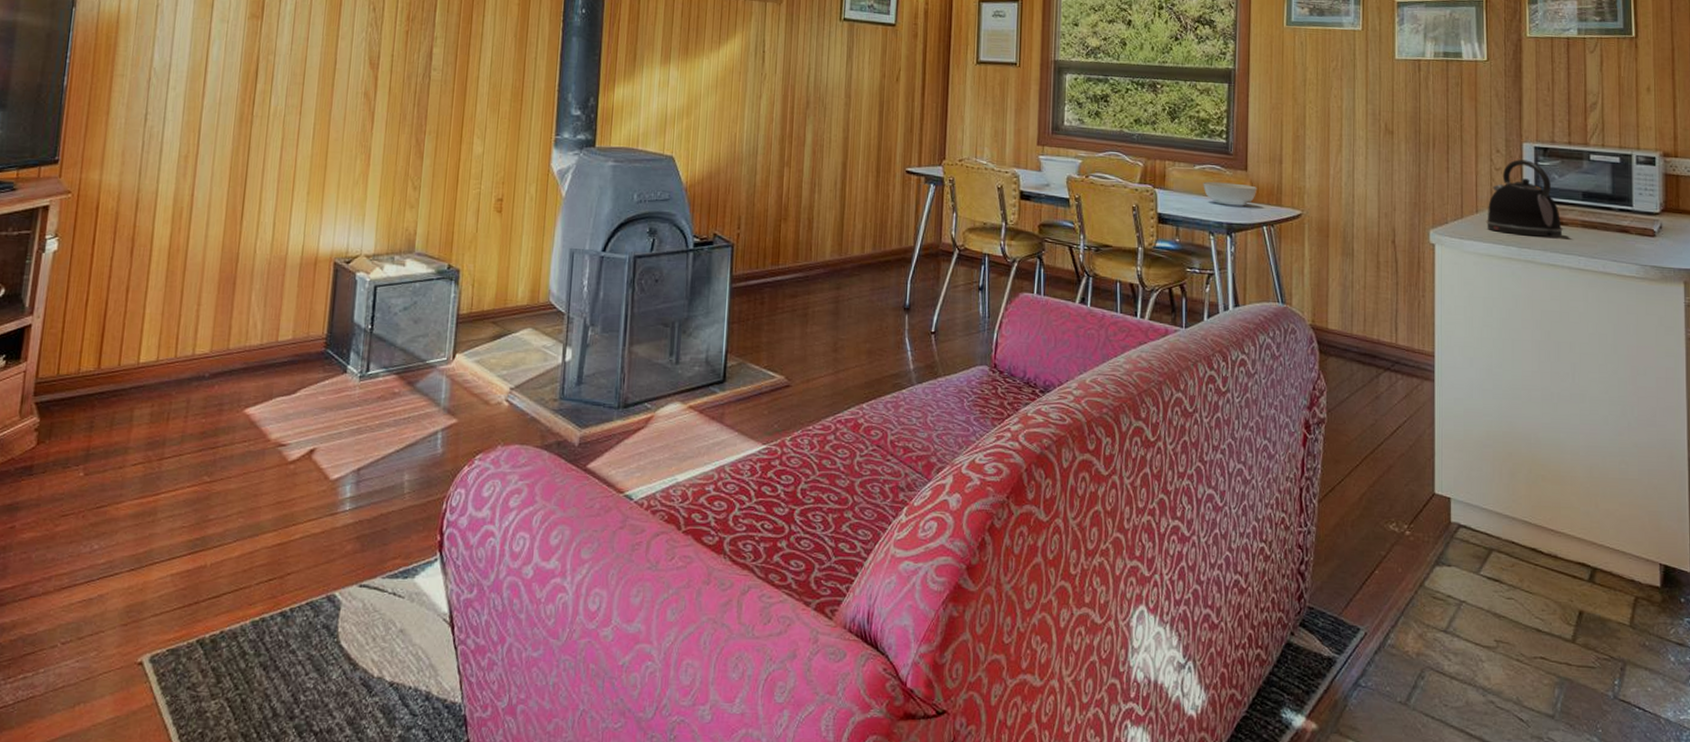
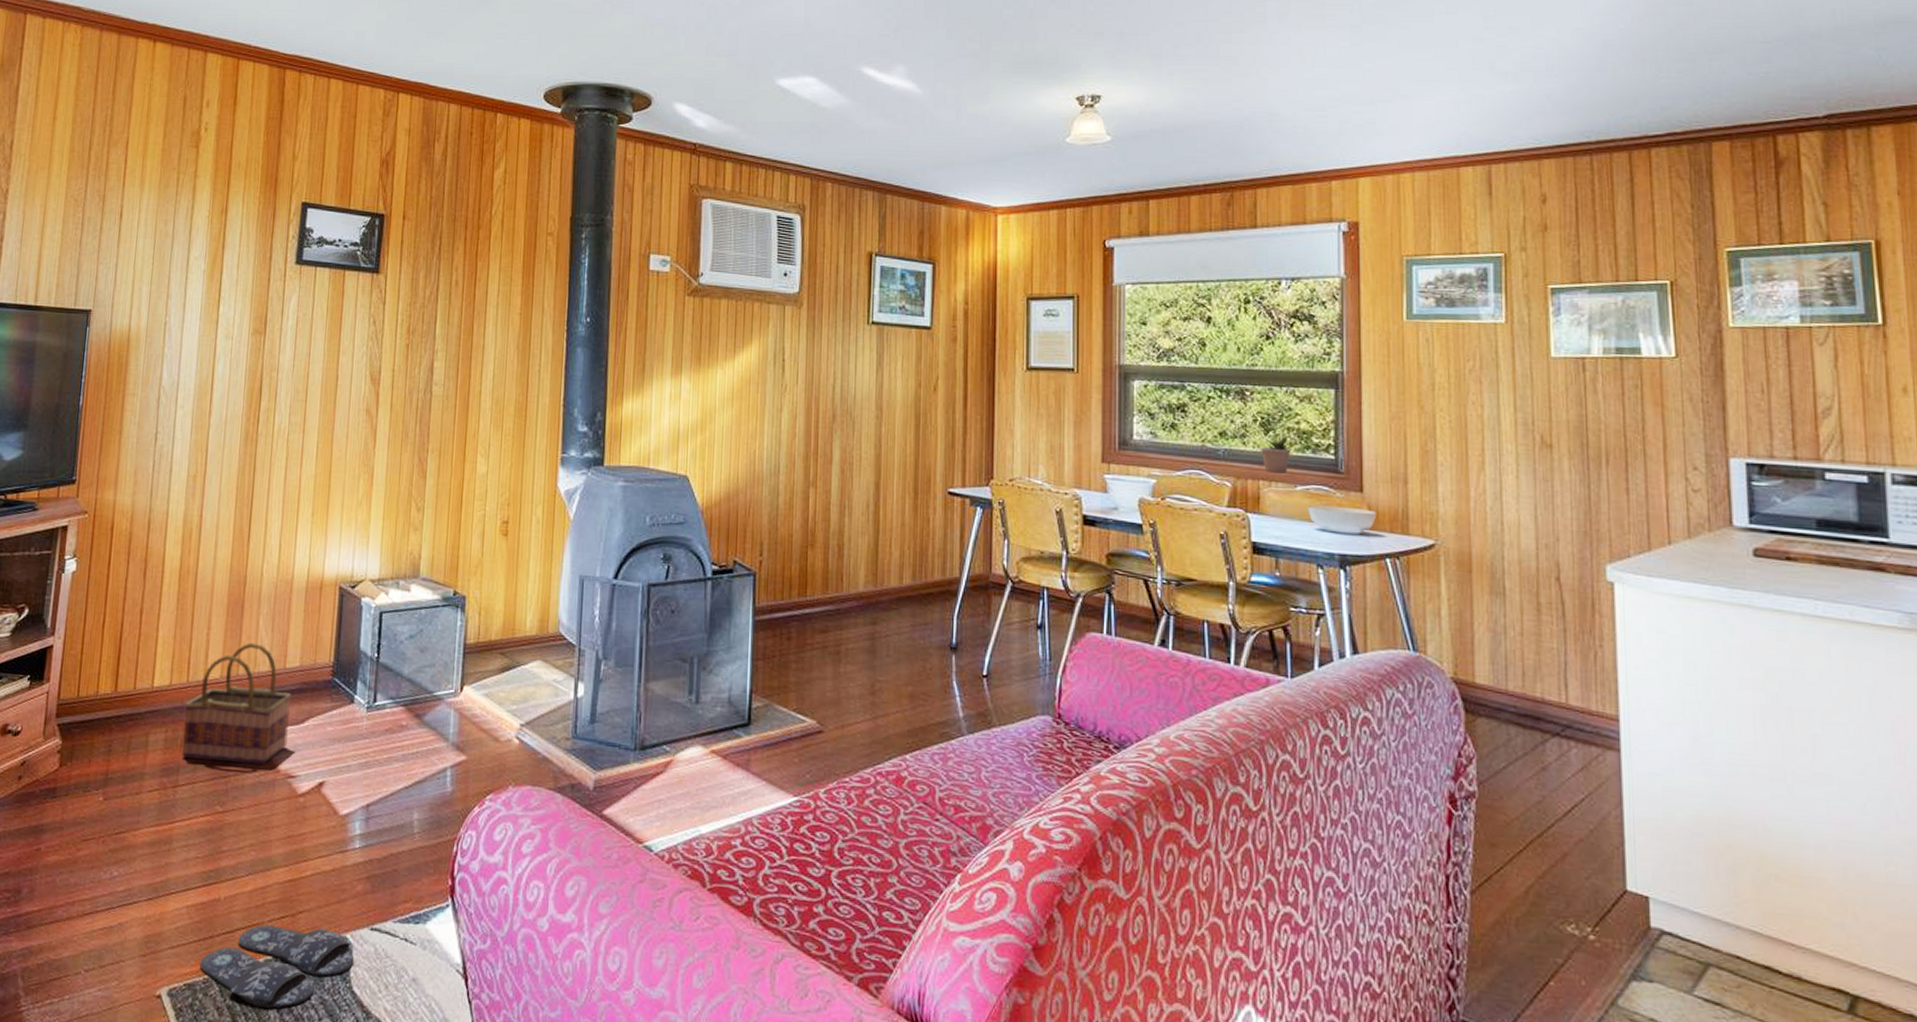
basket: none [168,317,284,434] -> present [182,642,292,764]
slippers: none [184,587,342,667] -> present [200,924,354,1009]
potted plant: none [1167,121,1192,155] -> present [1261,434,1291,474]
kettle: present [1485,159,1563,238] -> none [1682,478,1791,576]

